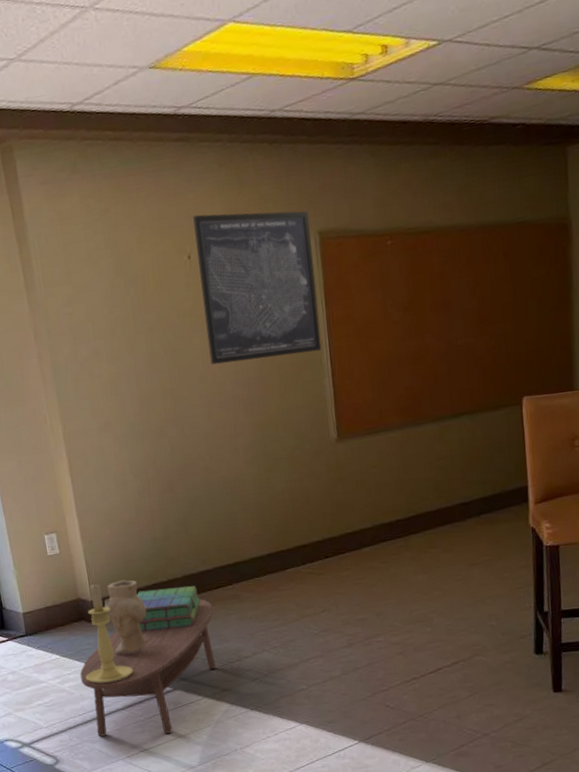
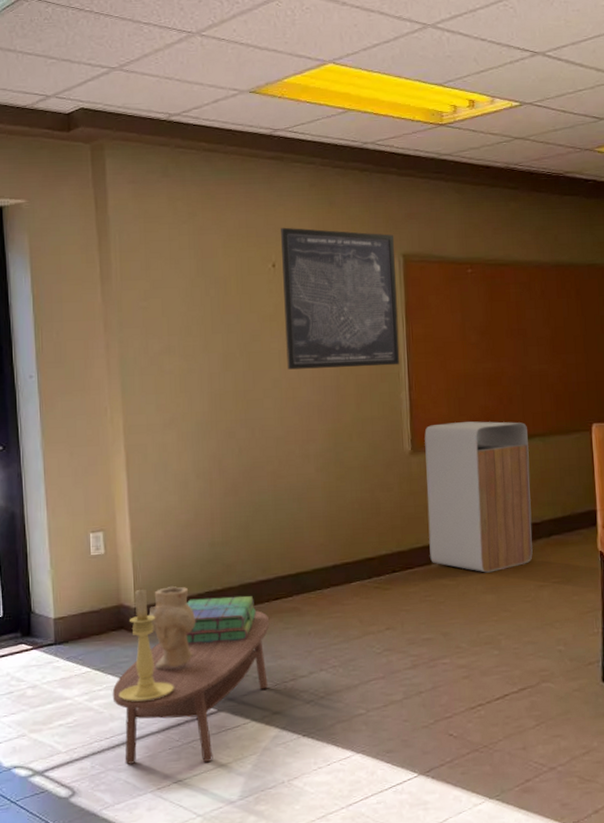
trash can: none [349,401,463,554] -> present [424,421,533,573]

